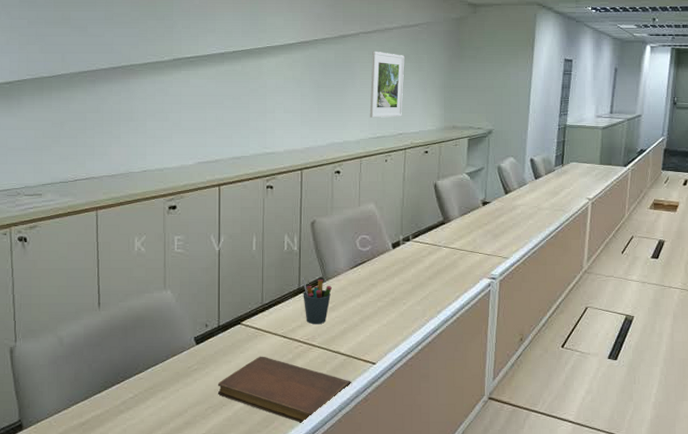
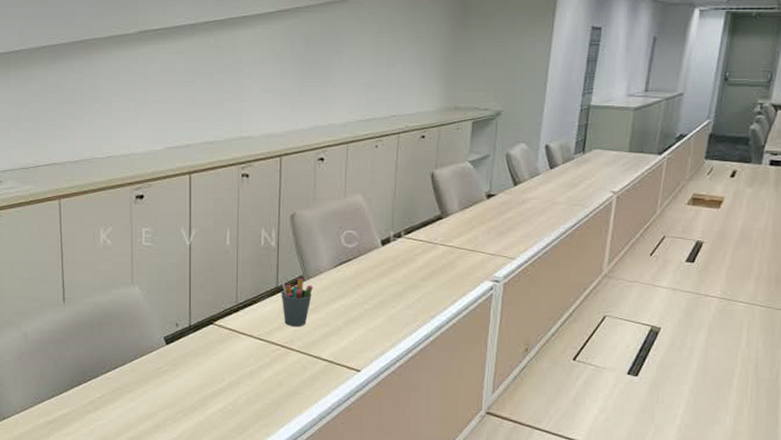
notebook: present [217,356,352,424] -> none [189,359,334,432]
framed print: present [369,51,405,118] -> none [358,19,401,97]

